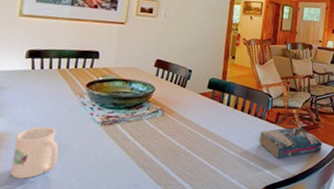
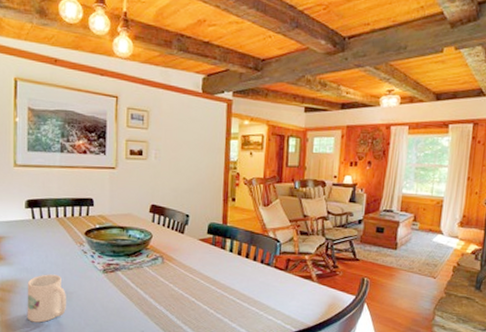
book: present [259,126,323,159] -> none [268,274,342,309]

